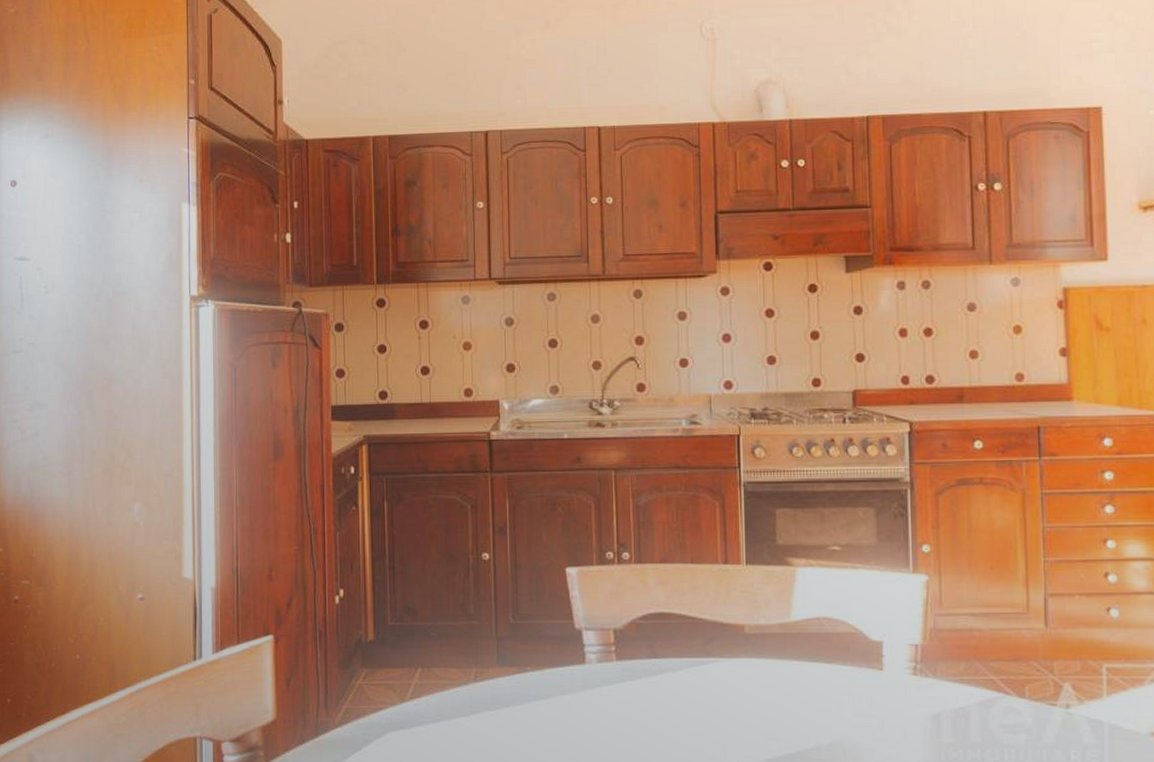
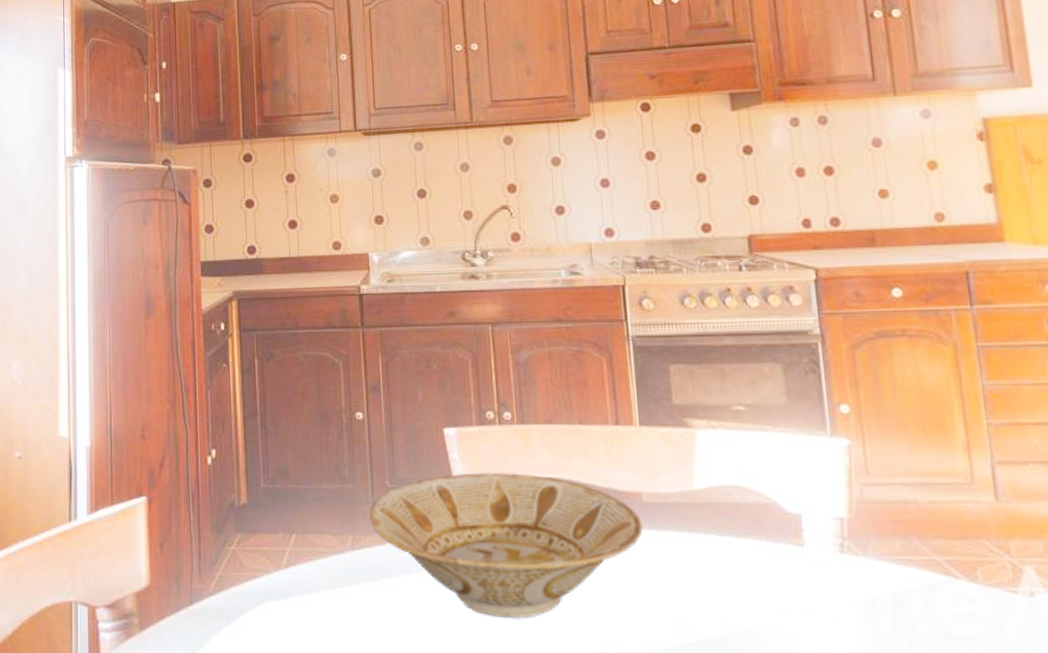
bowl: none [492,608,745,741] -> present [369,473,644,619]

